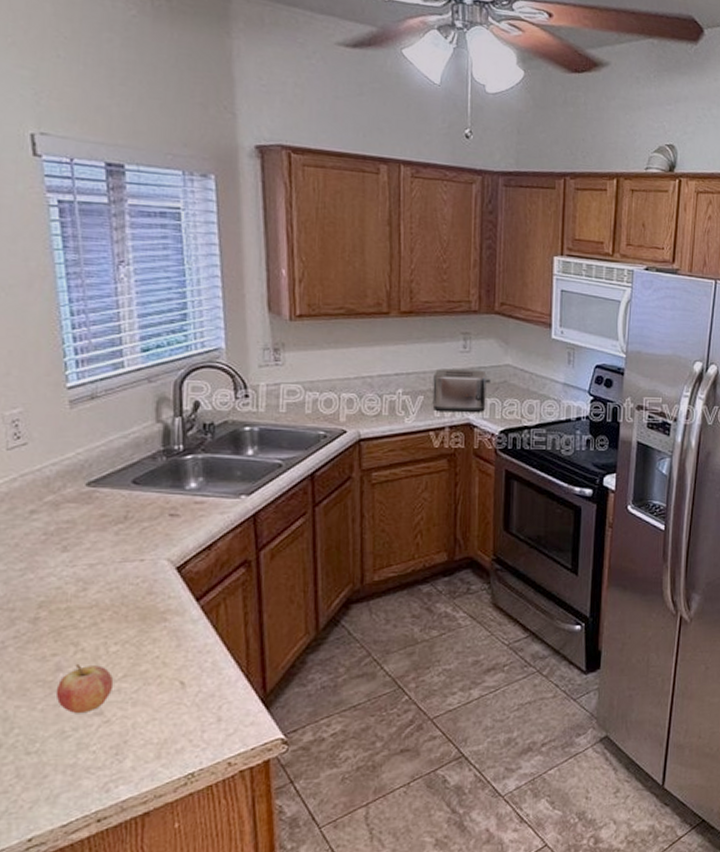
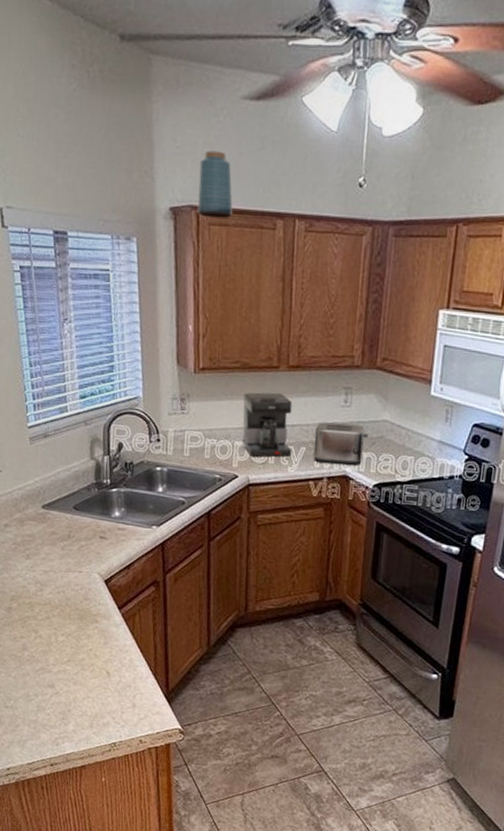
fruit: present [55,663,114,714] -> none [23,646,61,684]
vase: none [288,91,330,161] -> present [197,150,233,219]
coffee maker: none [350,339,409,409] -> present [242,392,293,457]

